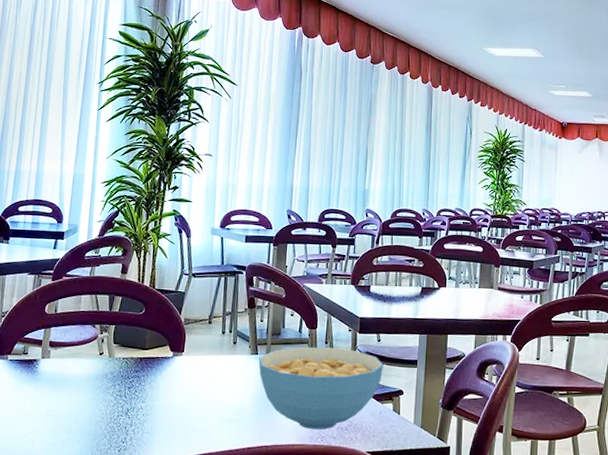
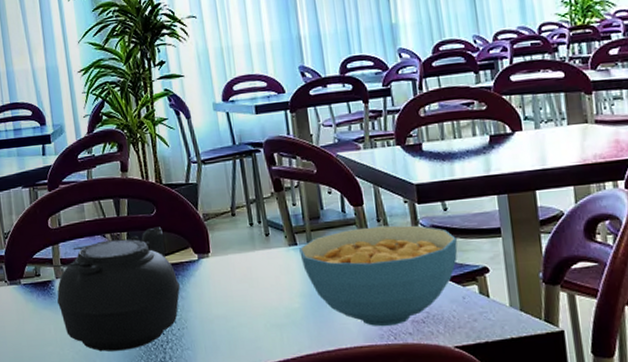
teapot: none [35,324,152,429] -> present [45,227,180,352]

